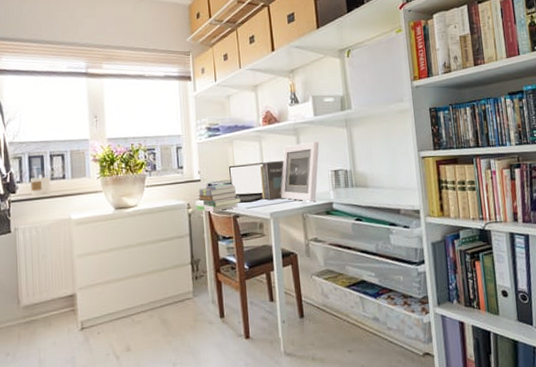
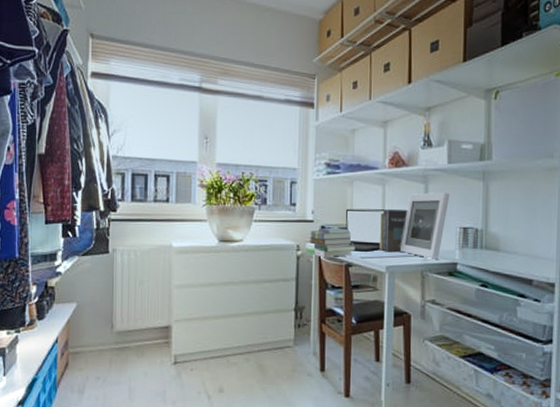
candle: present [31,174,51,196] -> none [132,195,154,218]

